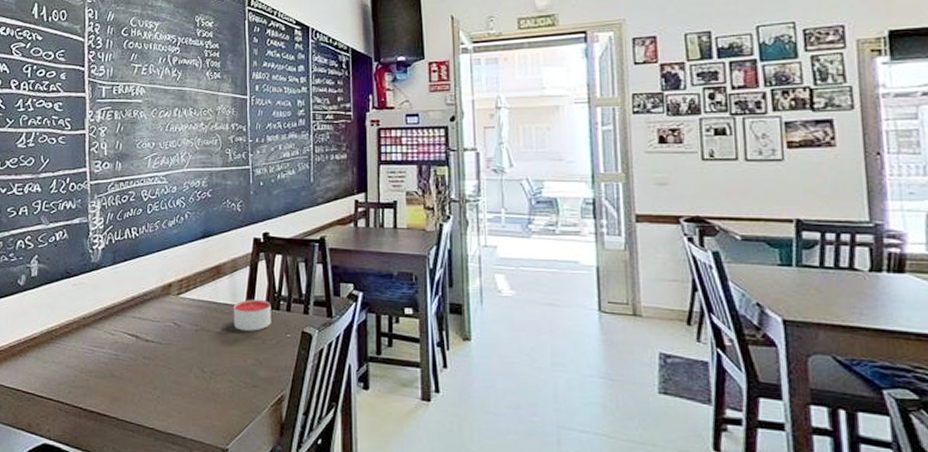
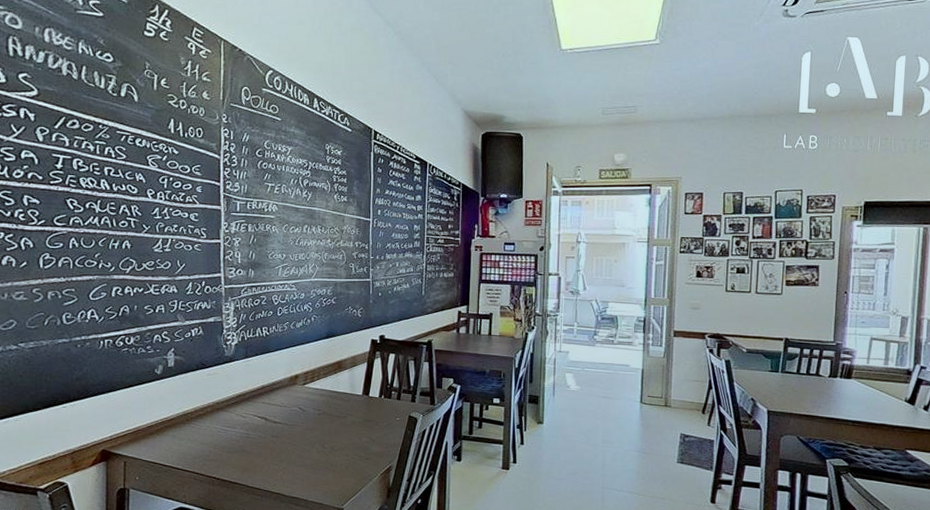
candle: present [234,299,271,331] -> none [352,389,384,415]

